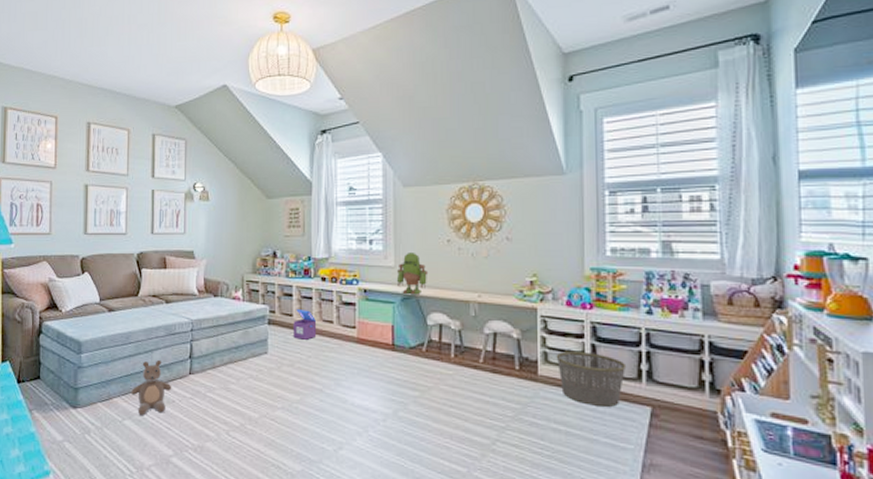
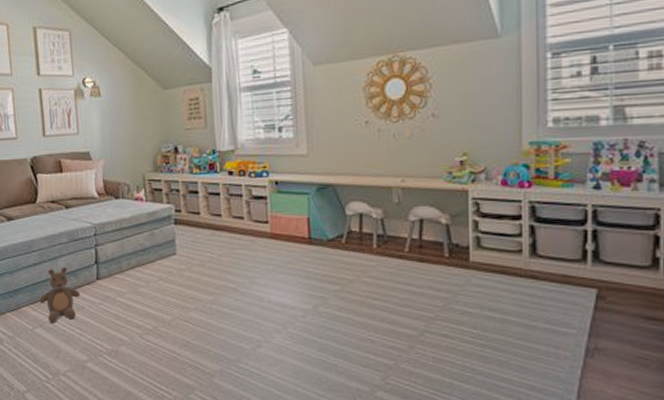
toy box: present [290,310,317,340] -> none [199,207,227,238]
toy robot: present [396,251,429,295] -> none [310,137,346,184]
basket: present [556,349,627,407] -> none [489,232,570,291]

